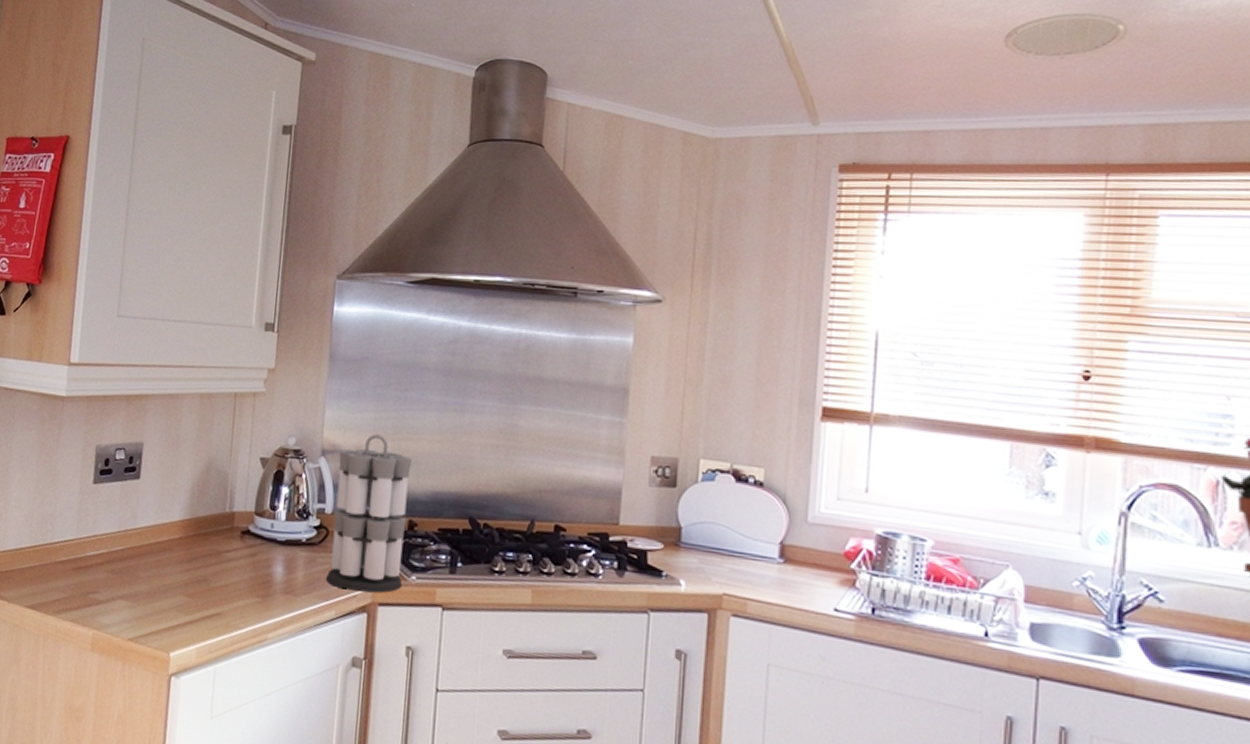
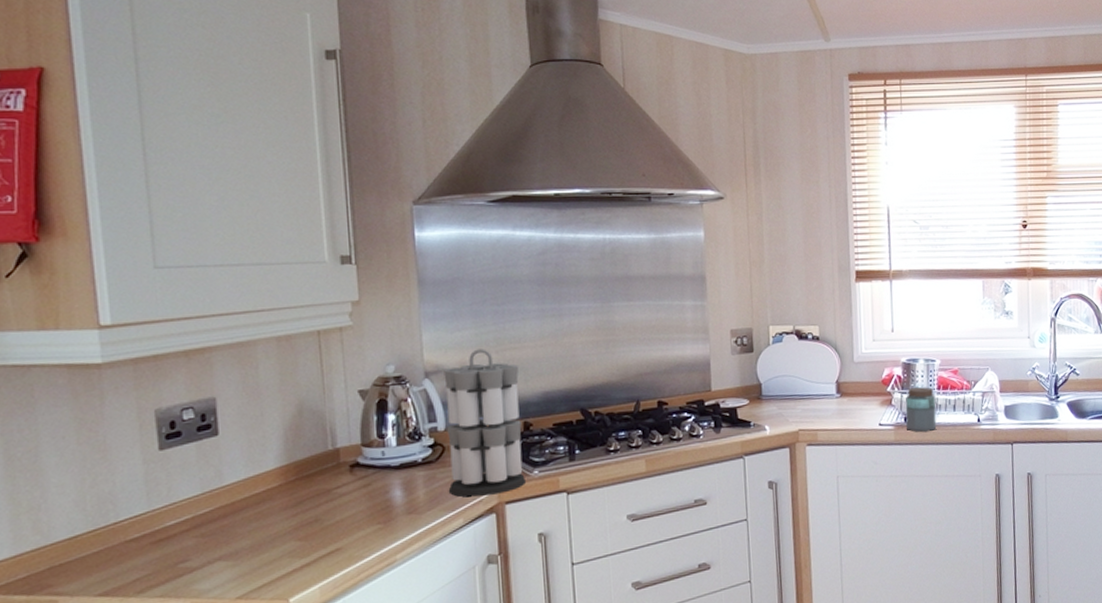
peanut butter: none [874,570,922,636] -> present [905,386,937,433]

